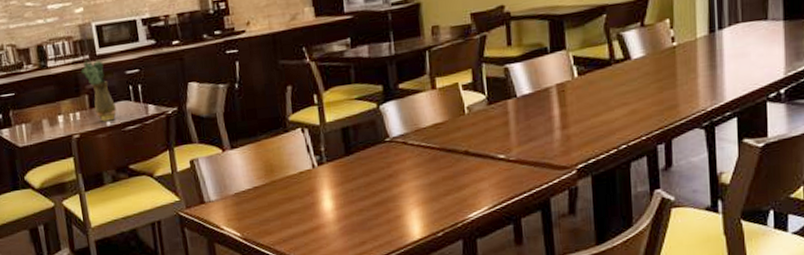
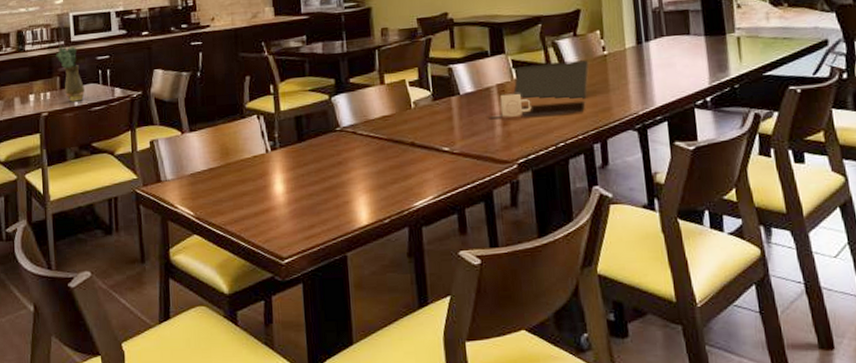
laptop: none [545,53,657,123] -> present [487,60,589,120]
mug: none [559,93,593,124] -> present [499,93,532,122]

